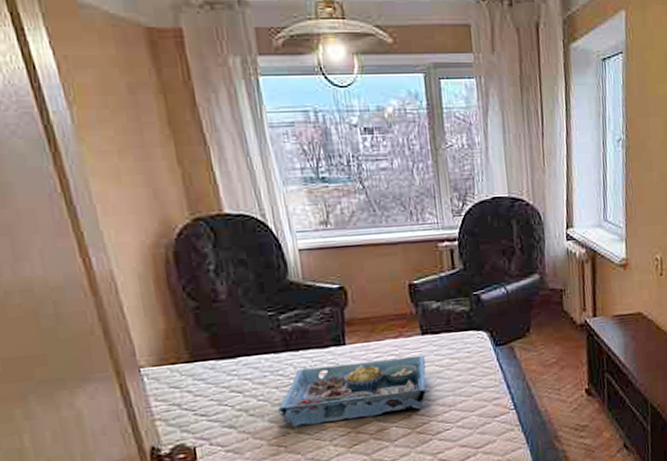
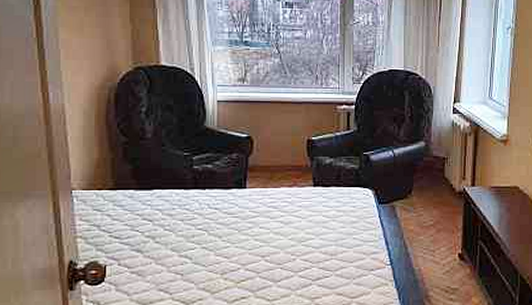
serving tray: present [278,355,426,427] -> none [181,205,315,257]

